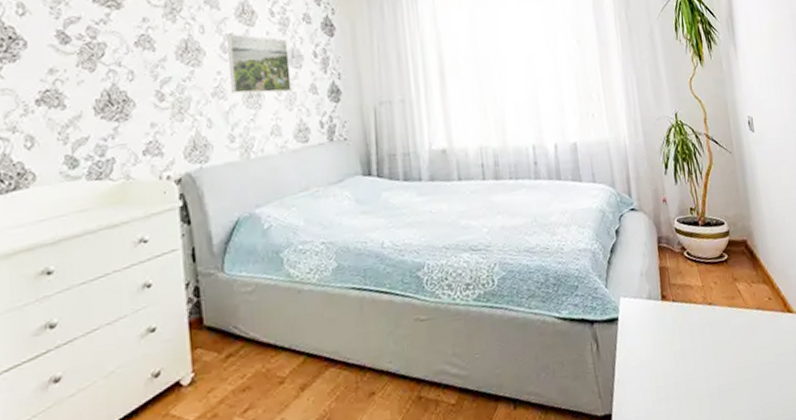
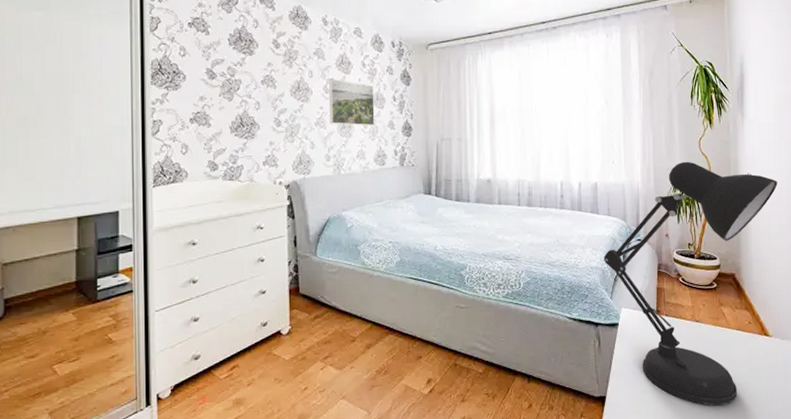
desk lamp: none [592,107,783,409] -> present [603,161,778,406]

